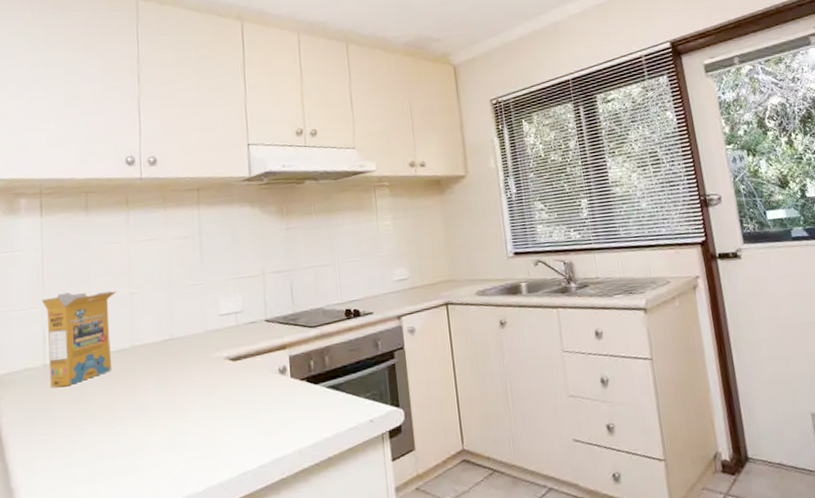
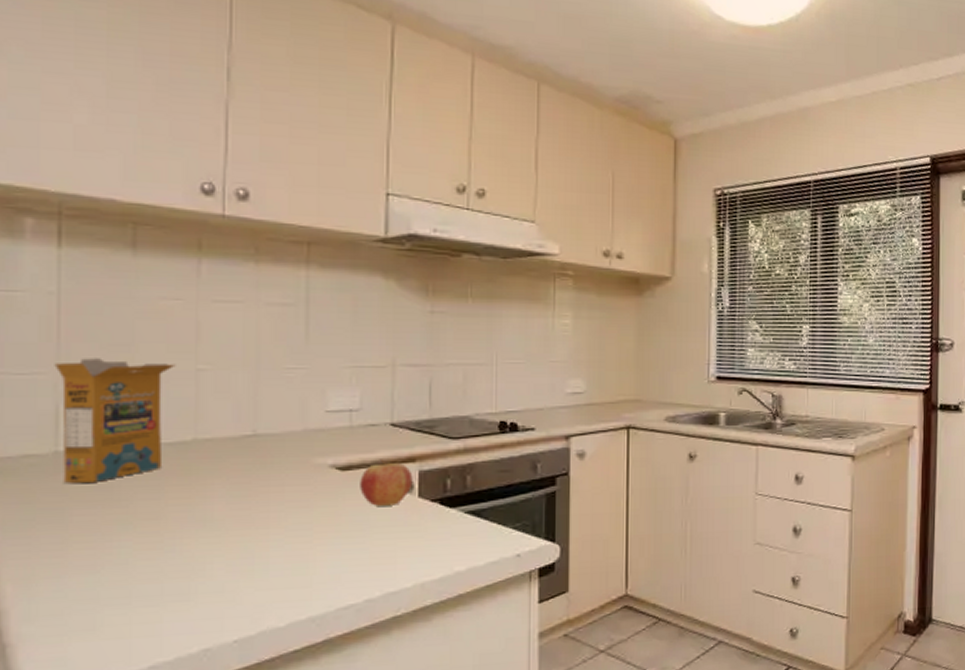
fruit: none [247,349,286,388] -> present [360,459,413,506]

